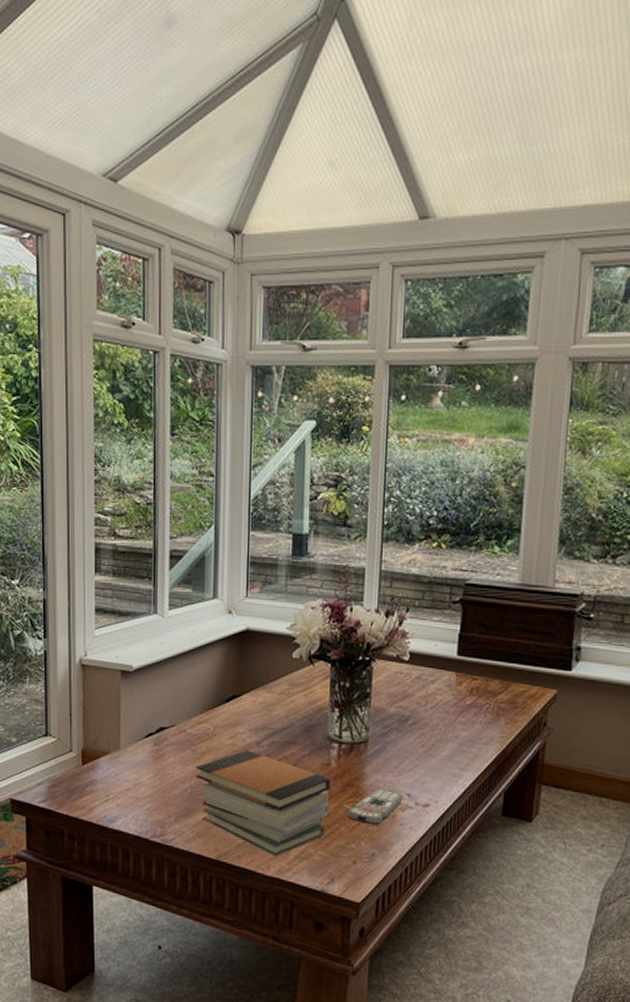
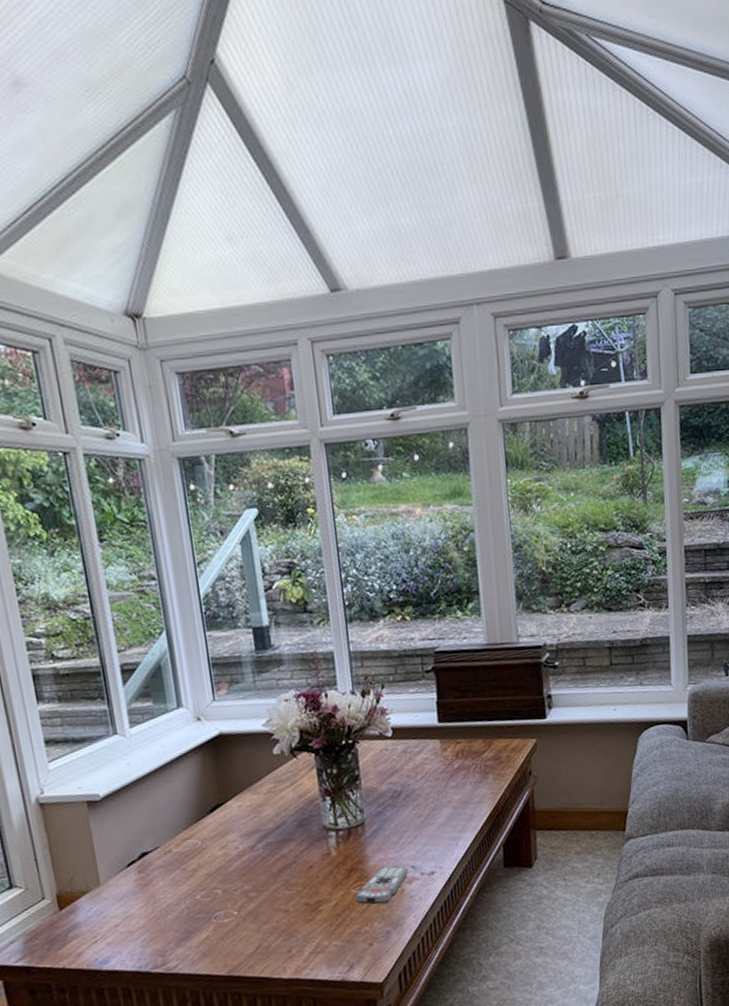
book stack: present [195,750,330,856] -> none [188,856,337,958]

